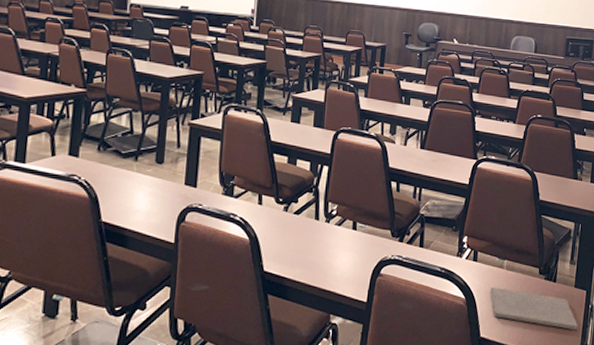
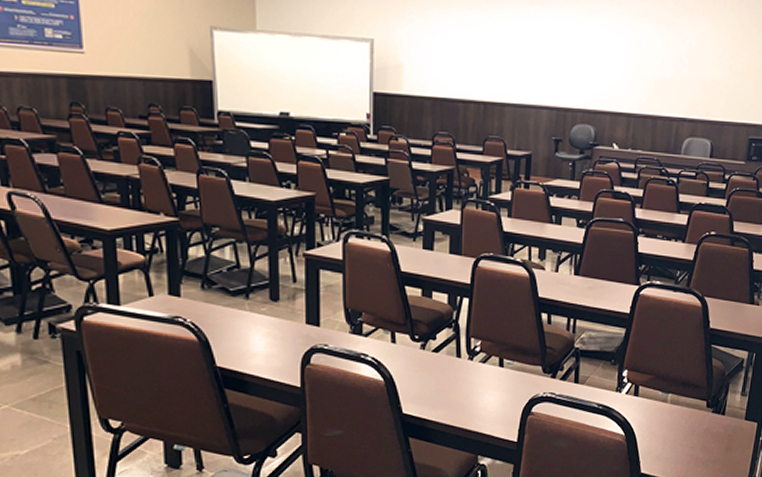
notepad: present [490,287,578,331] -> none [652,422,747,463]

